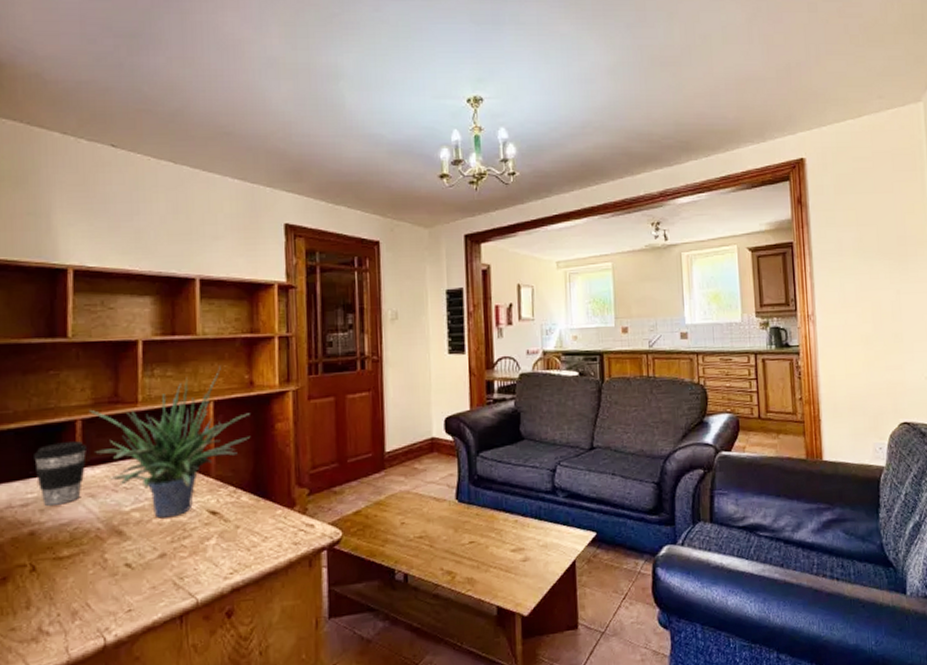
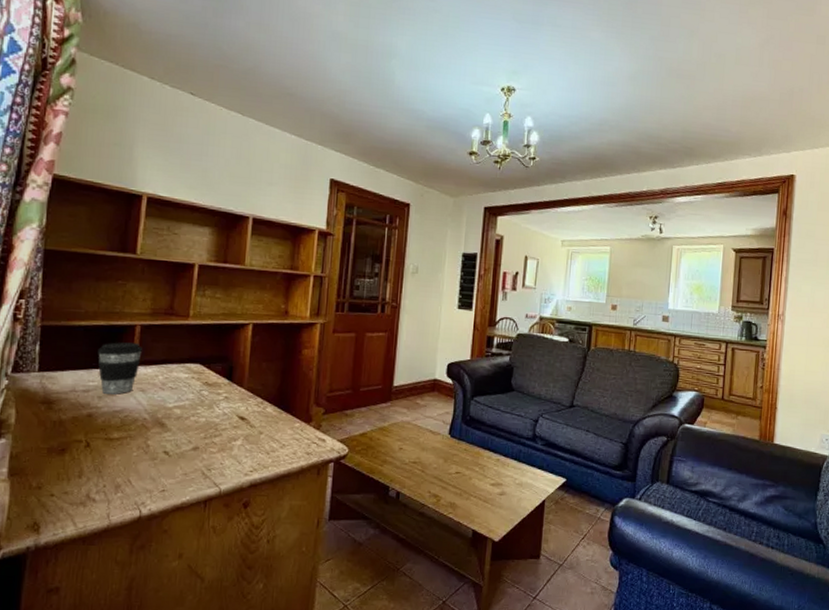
potted plant: present [90,367,251,518] -> none [148,295,282,418]

